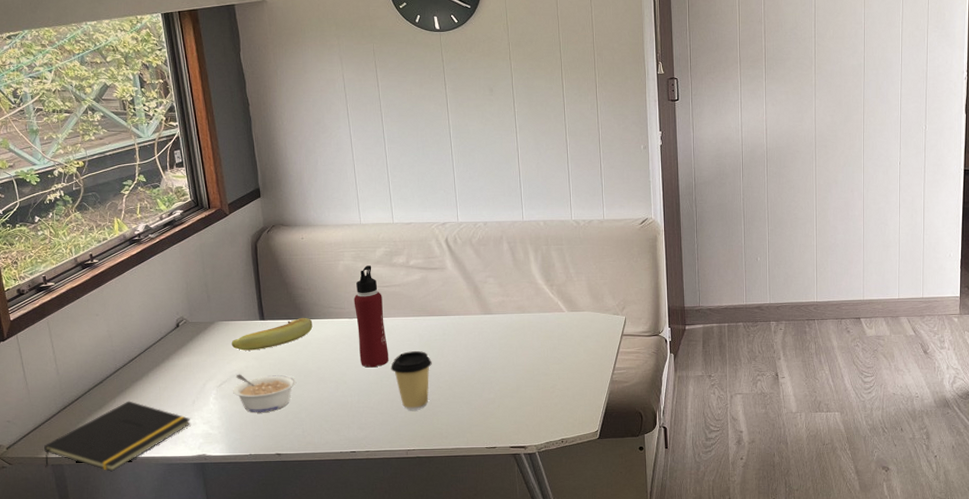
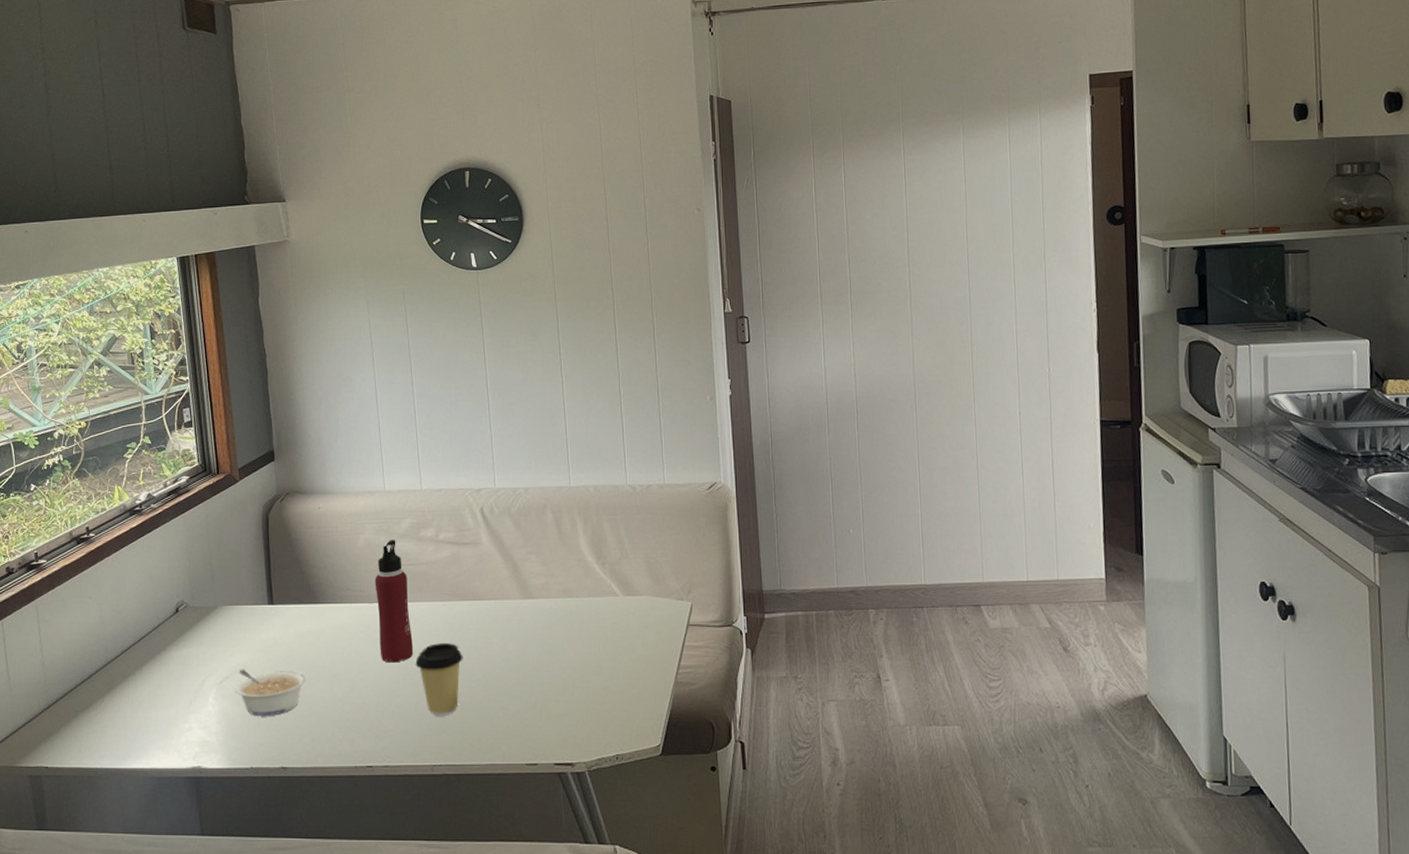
notepad: present [44,401,190,472] -> none [22,700,186,786]
banana: present [231,317,313,351] -> none [235,601,328,641]

